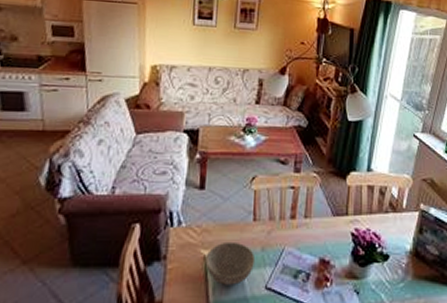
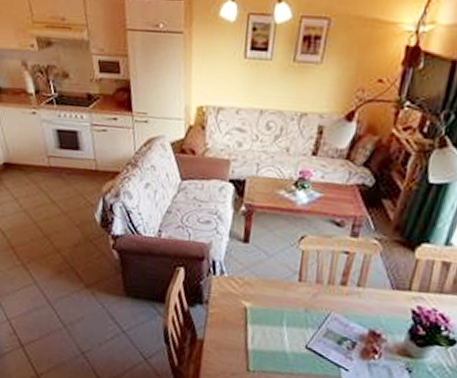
bowl: present [205,241,256,285] -> none [245,297,298,339]

